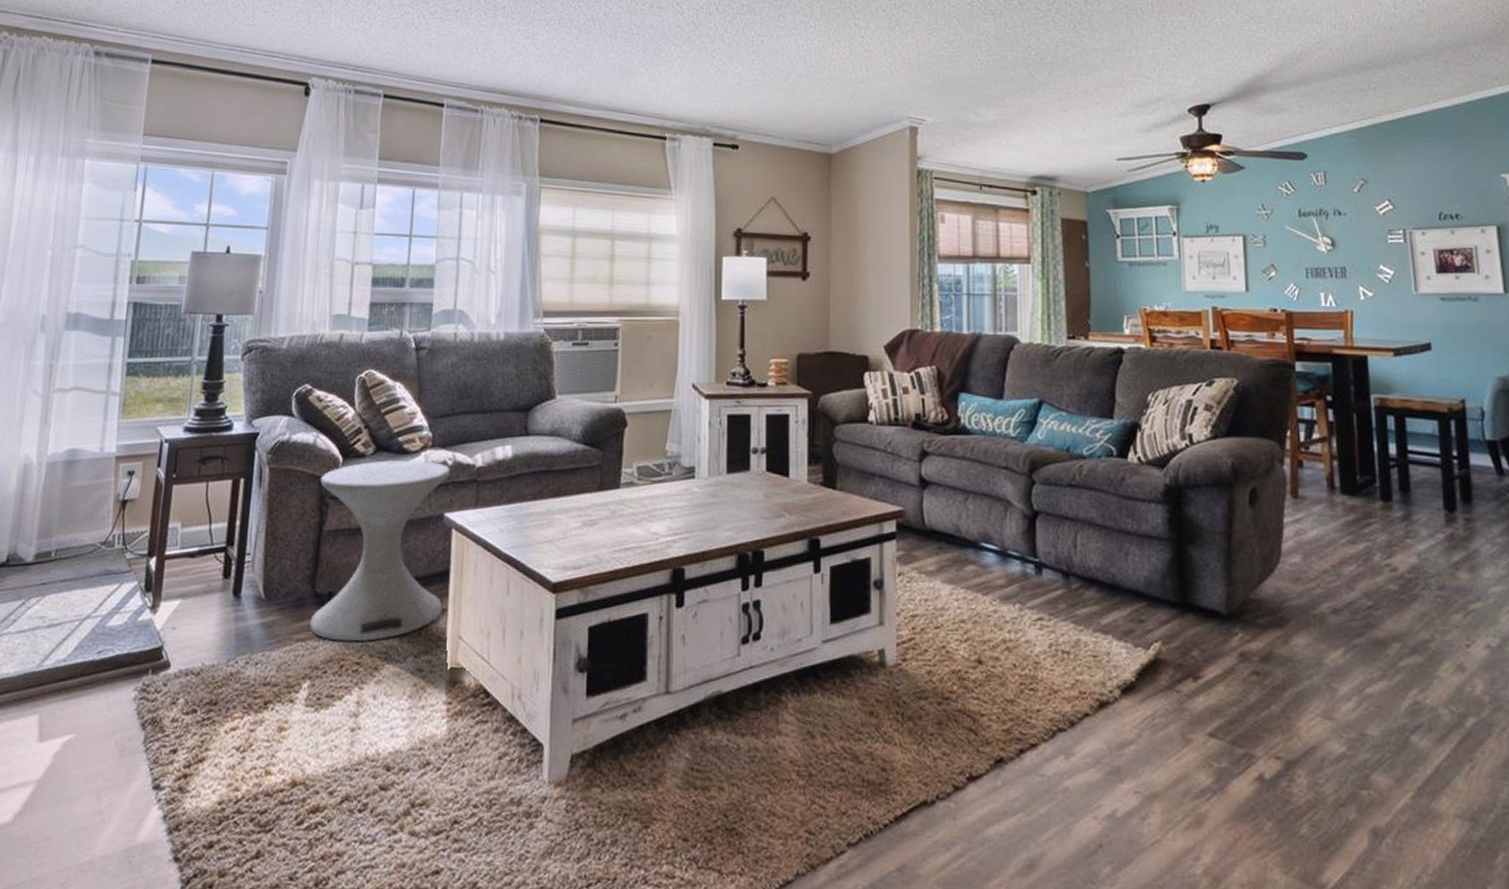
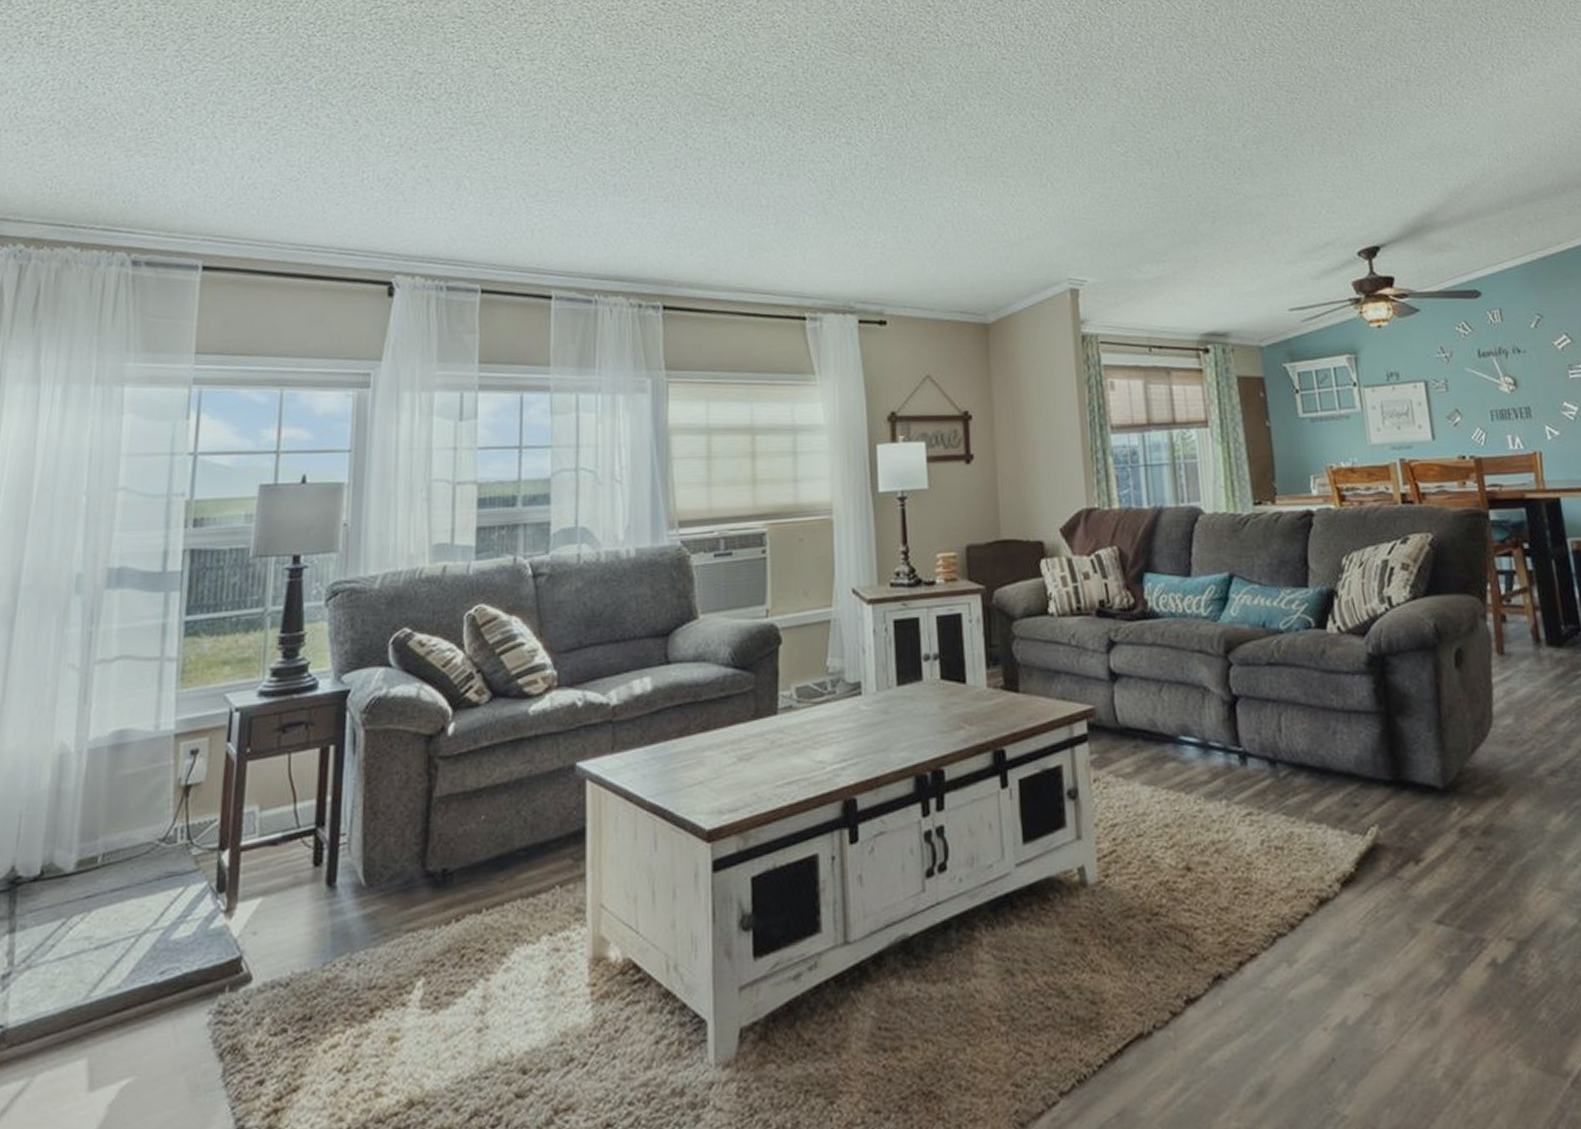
side table: present [310,460,450,642] -> none [422,704,580,927]

